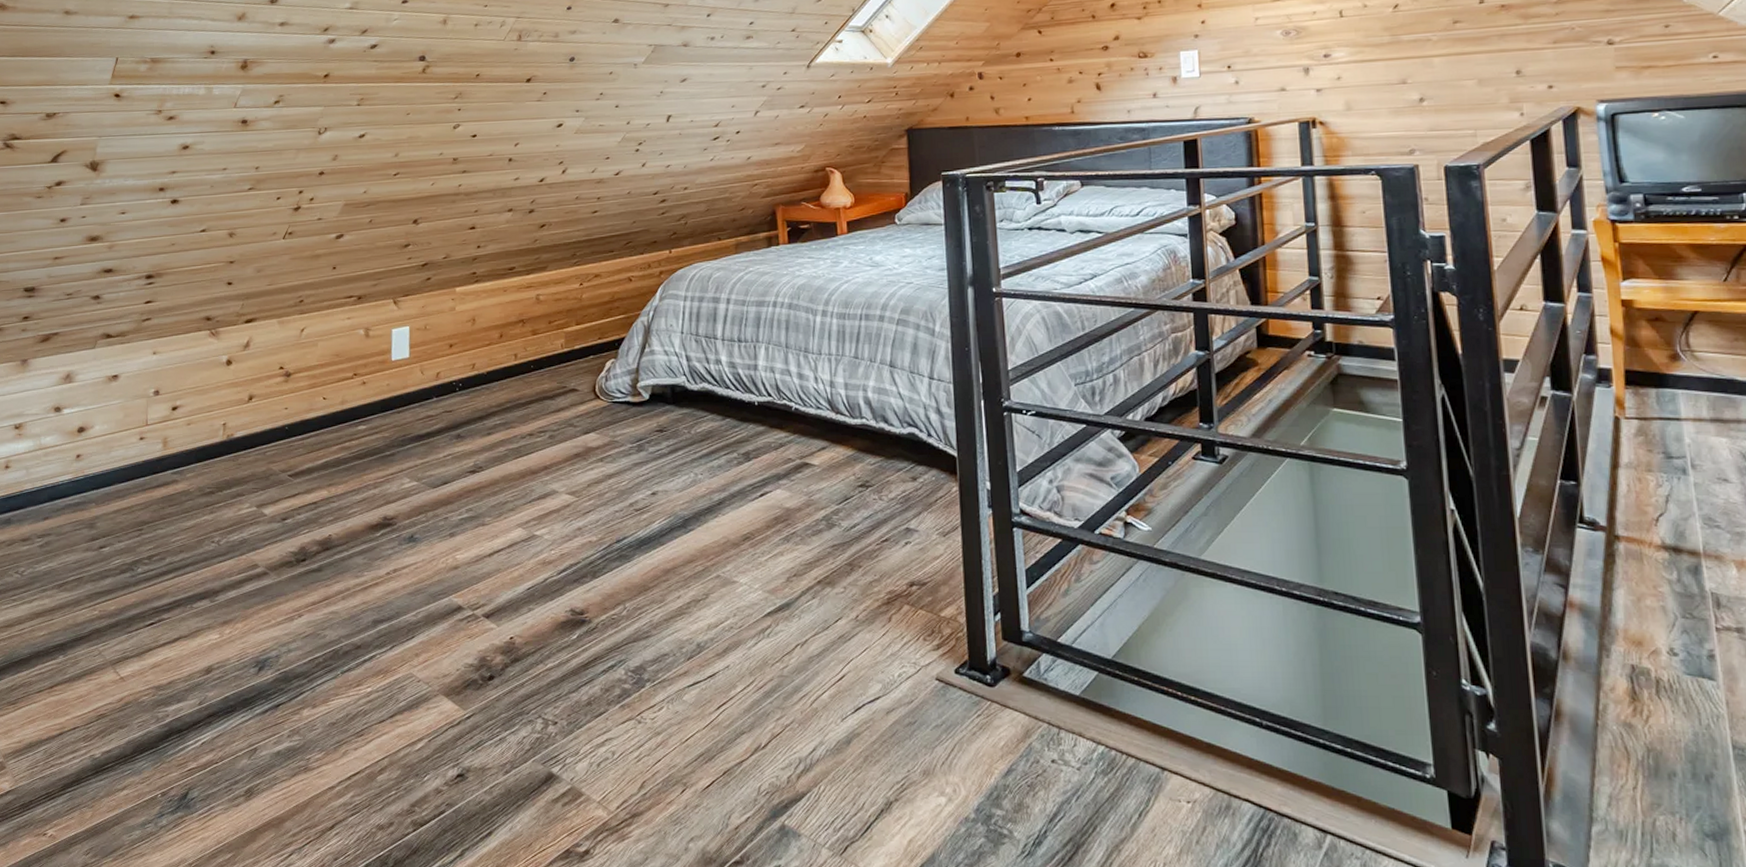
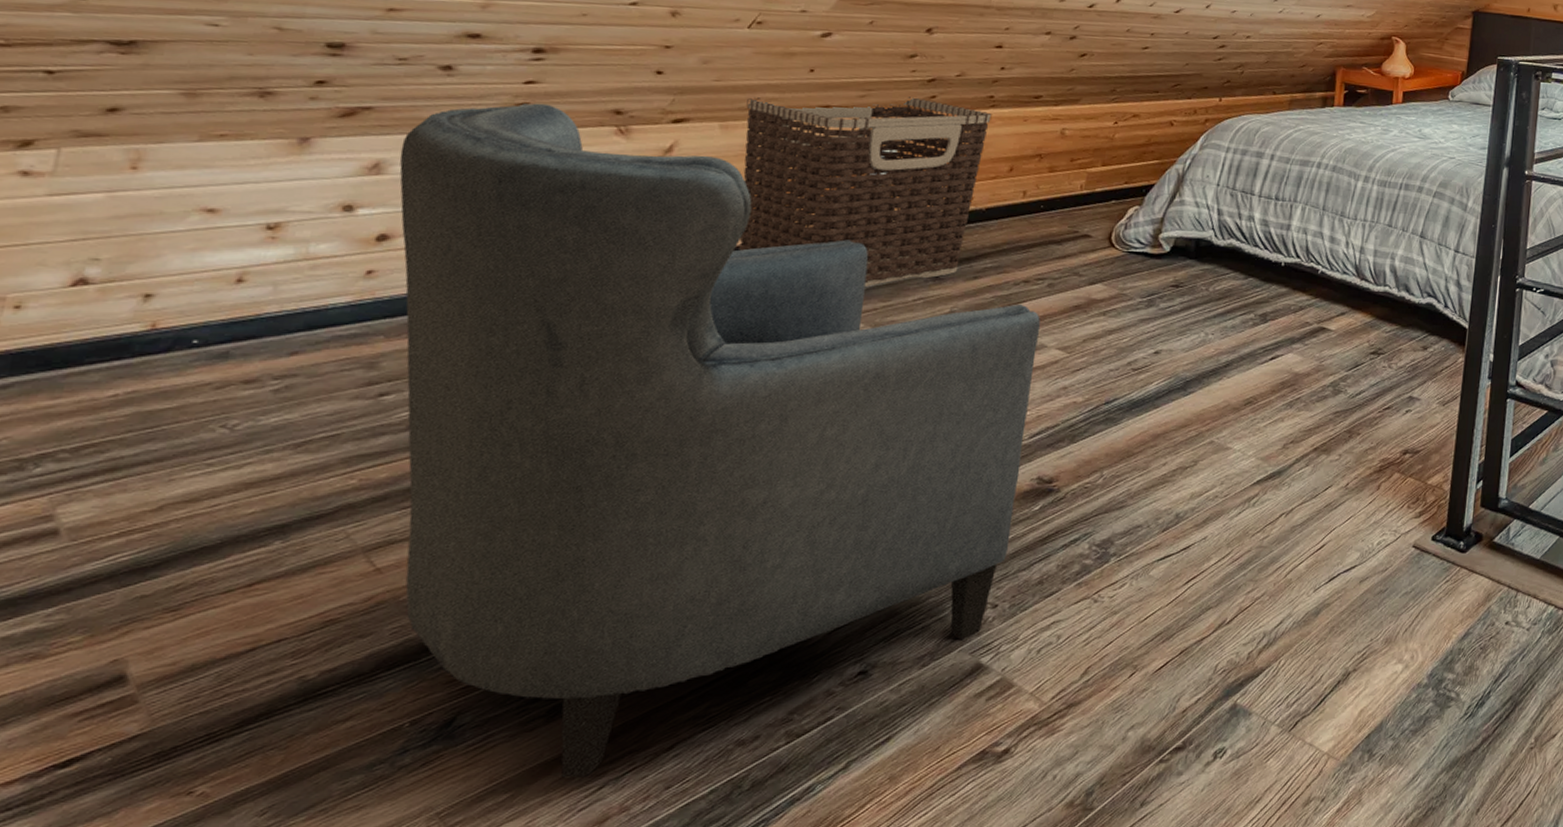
armchair: none [80,317,558,845] -> present [399,103,1041,778]
clothes hamper: none [293,281,478,447] -> present [739,97,992,287]

